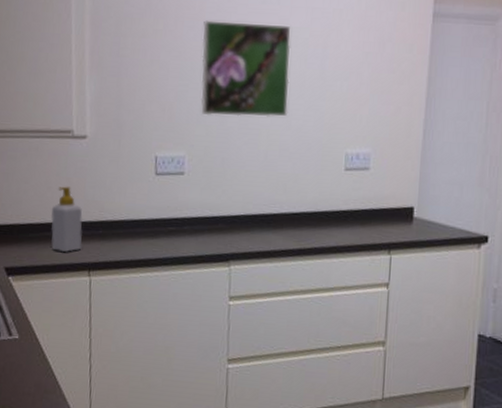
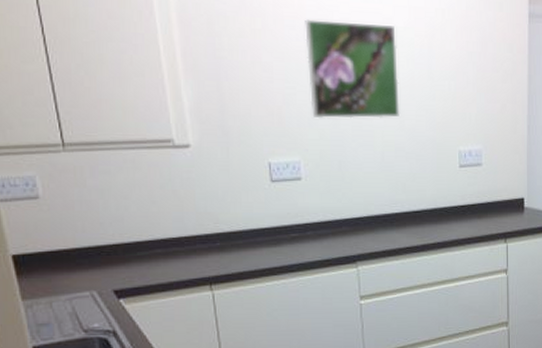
soap bottle: present [50,186,83,253] -> none [159,199,200,269]

